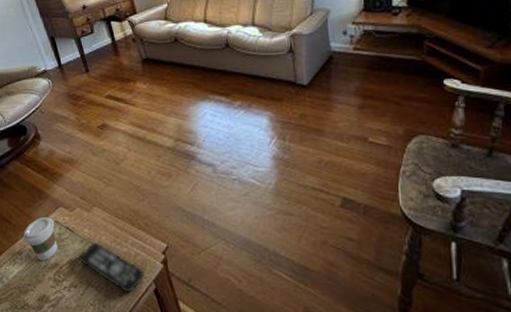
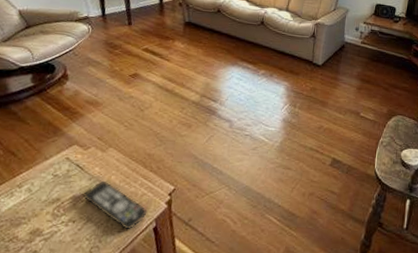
coffee cup: present [22,217,58,261] -> none [27,153,66,195]

